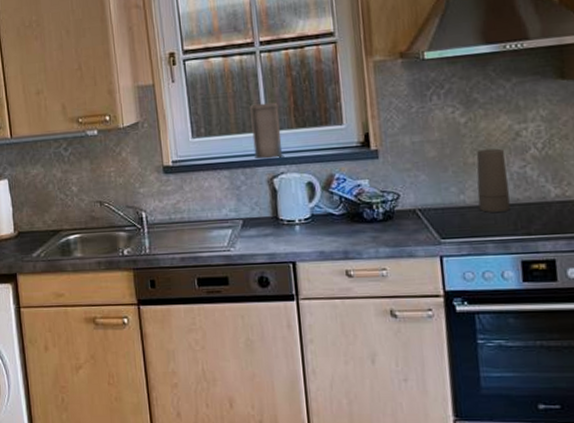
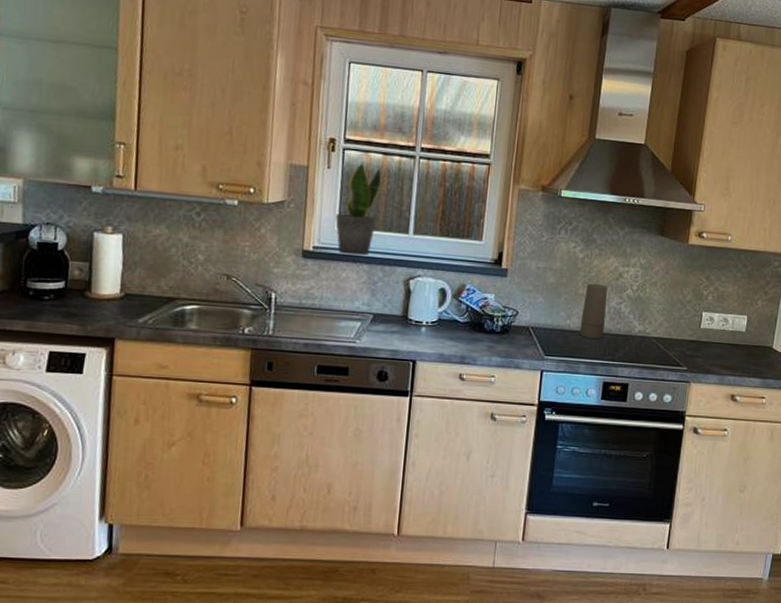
potted plant: none [187,70,229,164] -> present [335,163,382,256]
canister: present [250,102,283,160] -> none [396,206,427,261]

